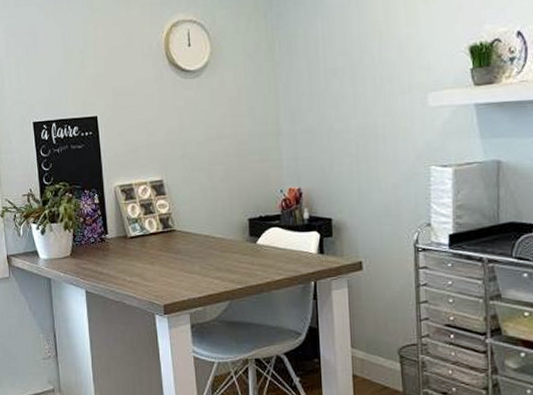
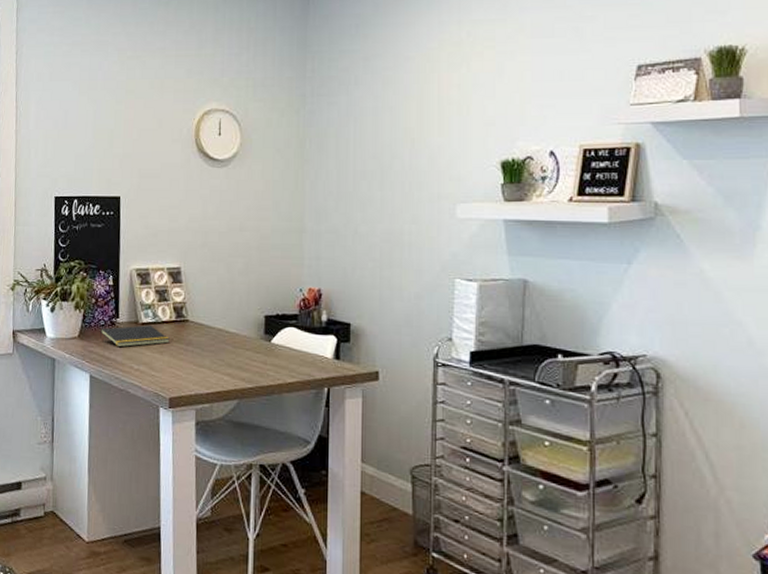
notepad: none [91,238,159,262] -> present [100,325,170,348]

